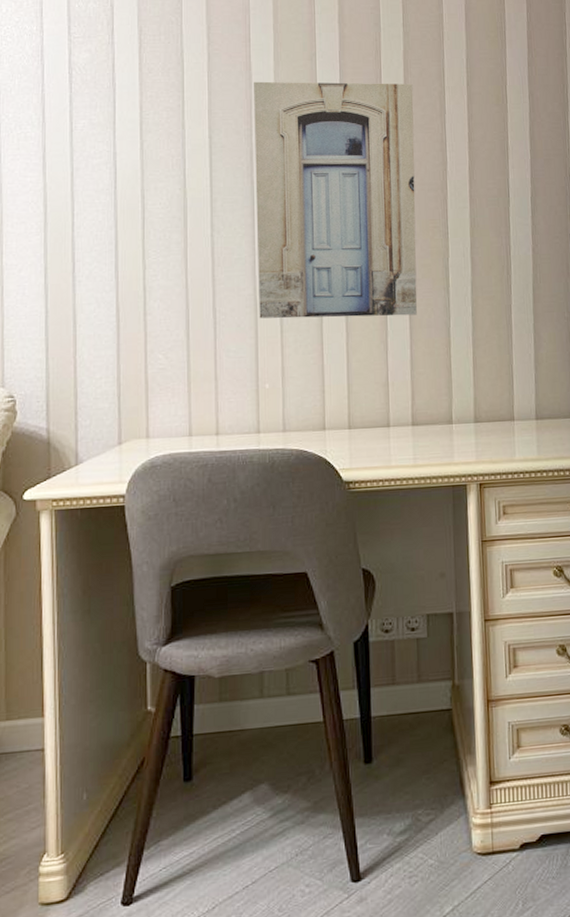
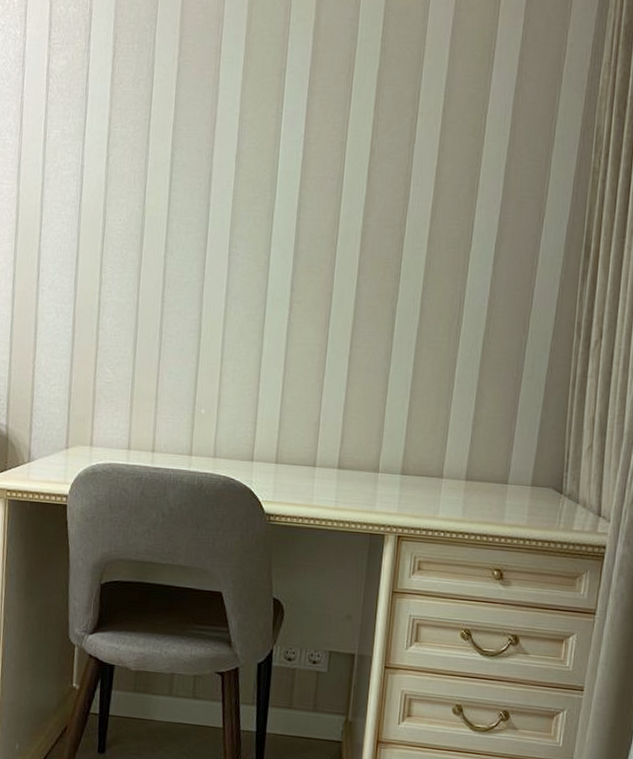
wall art: present [254,81,417,319] -> none [202,97,384,358]

